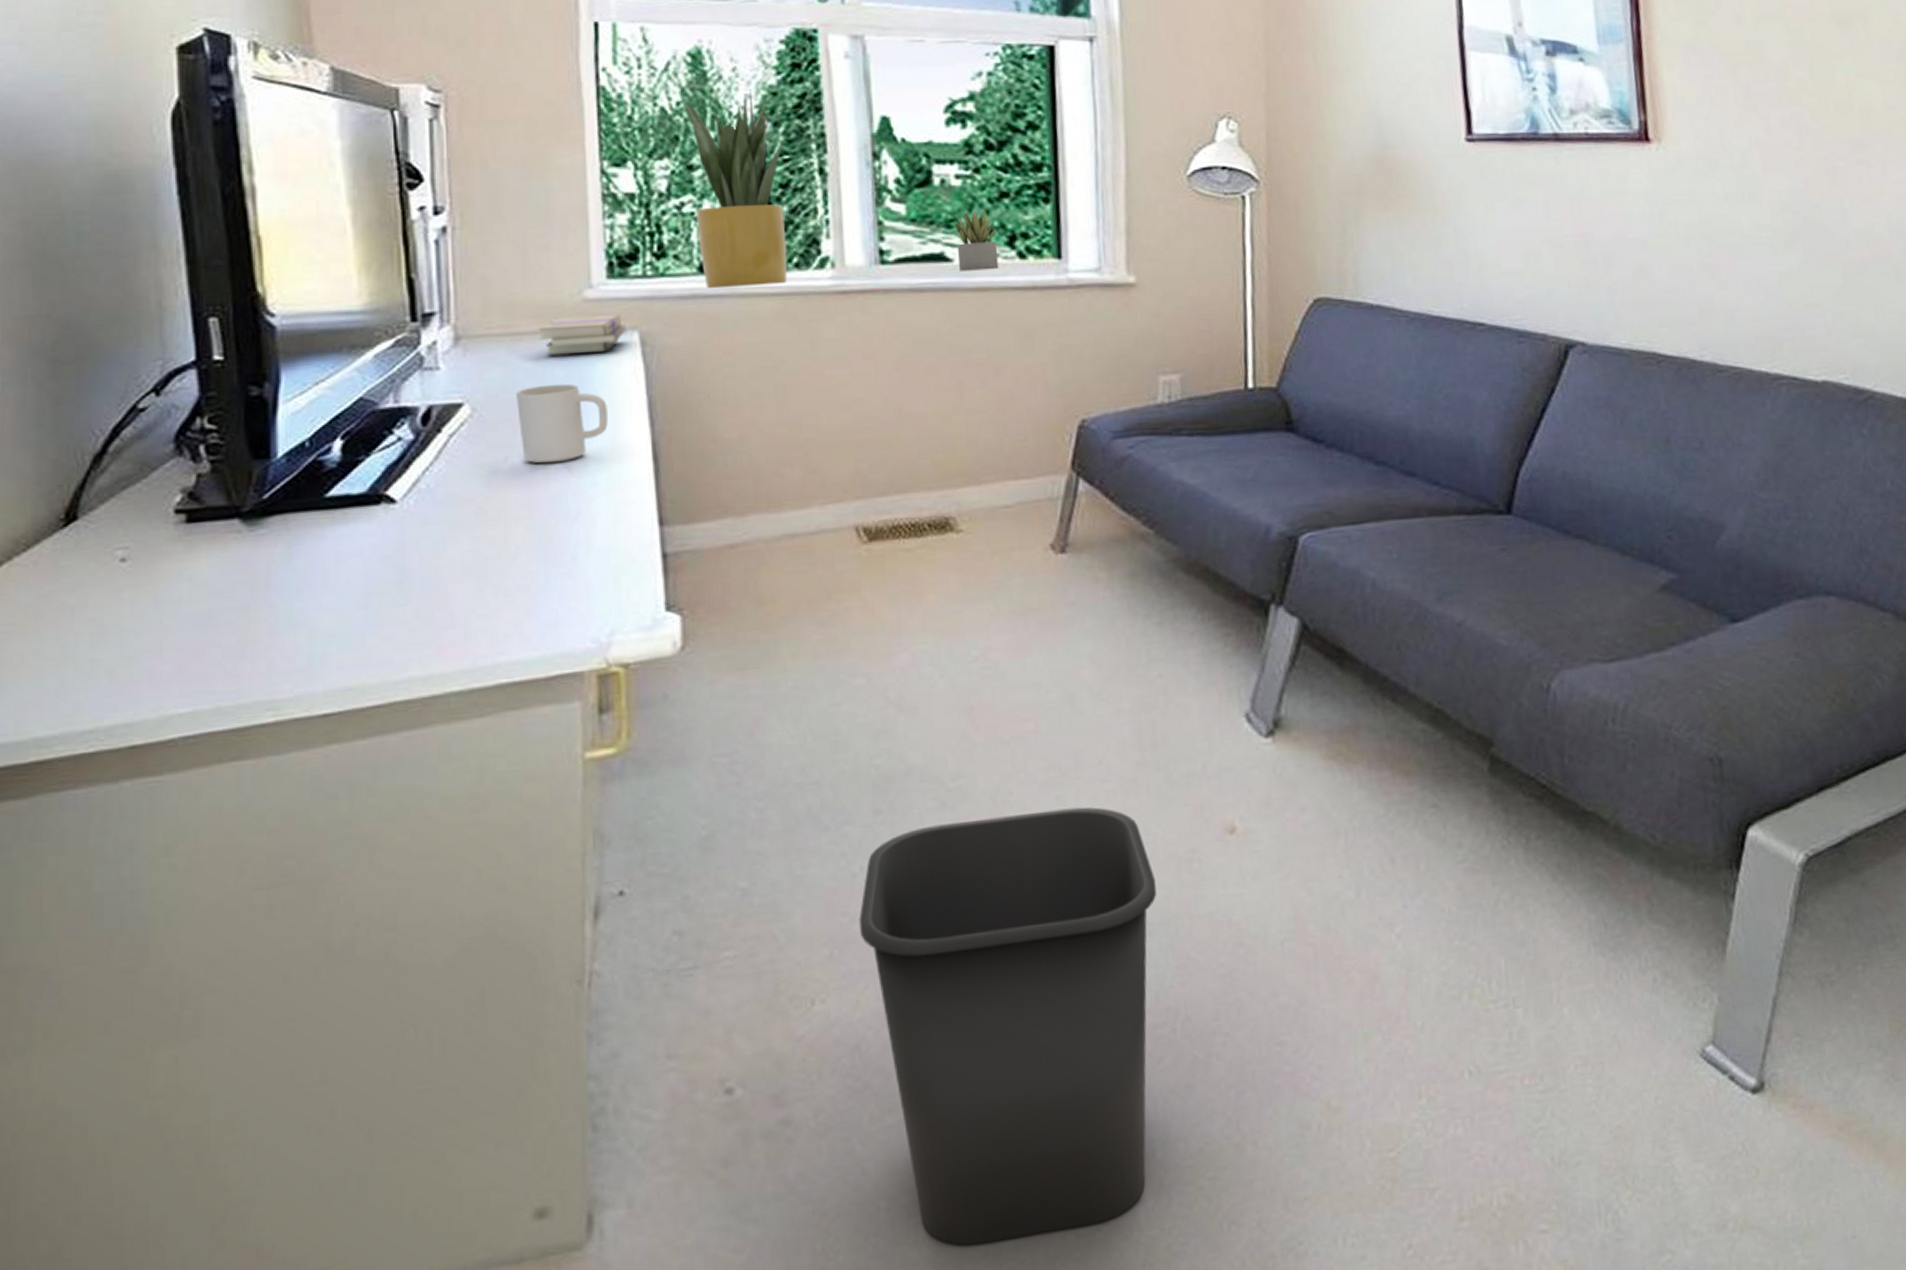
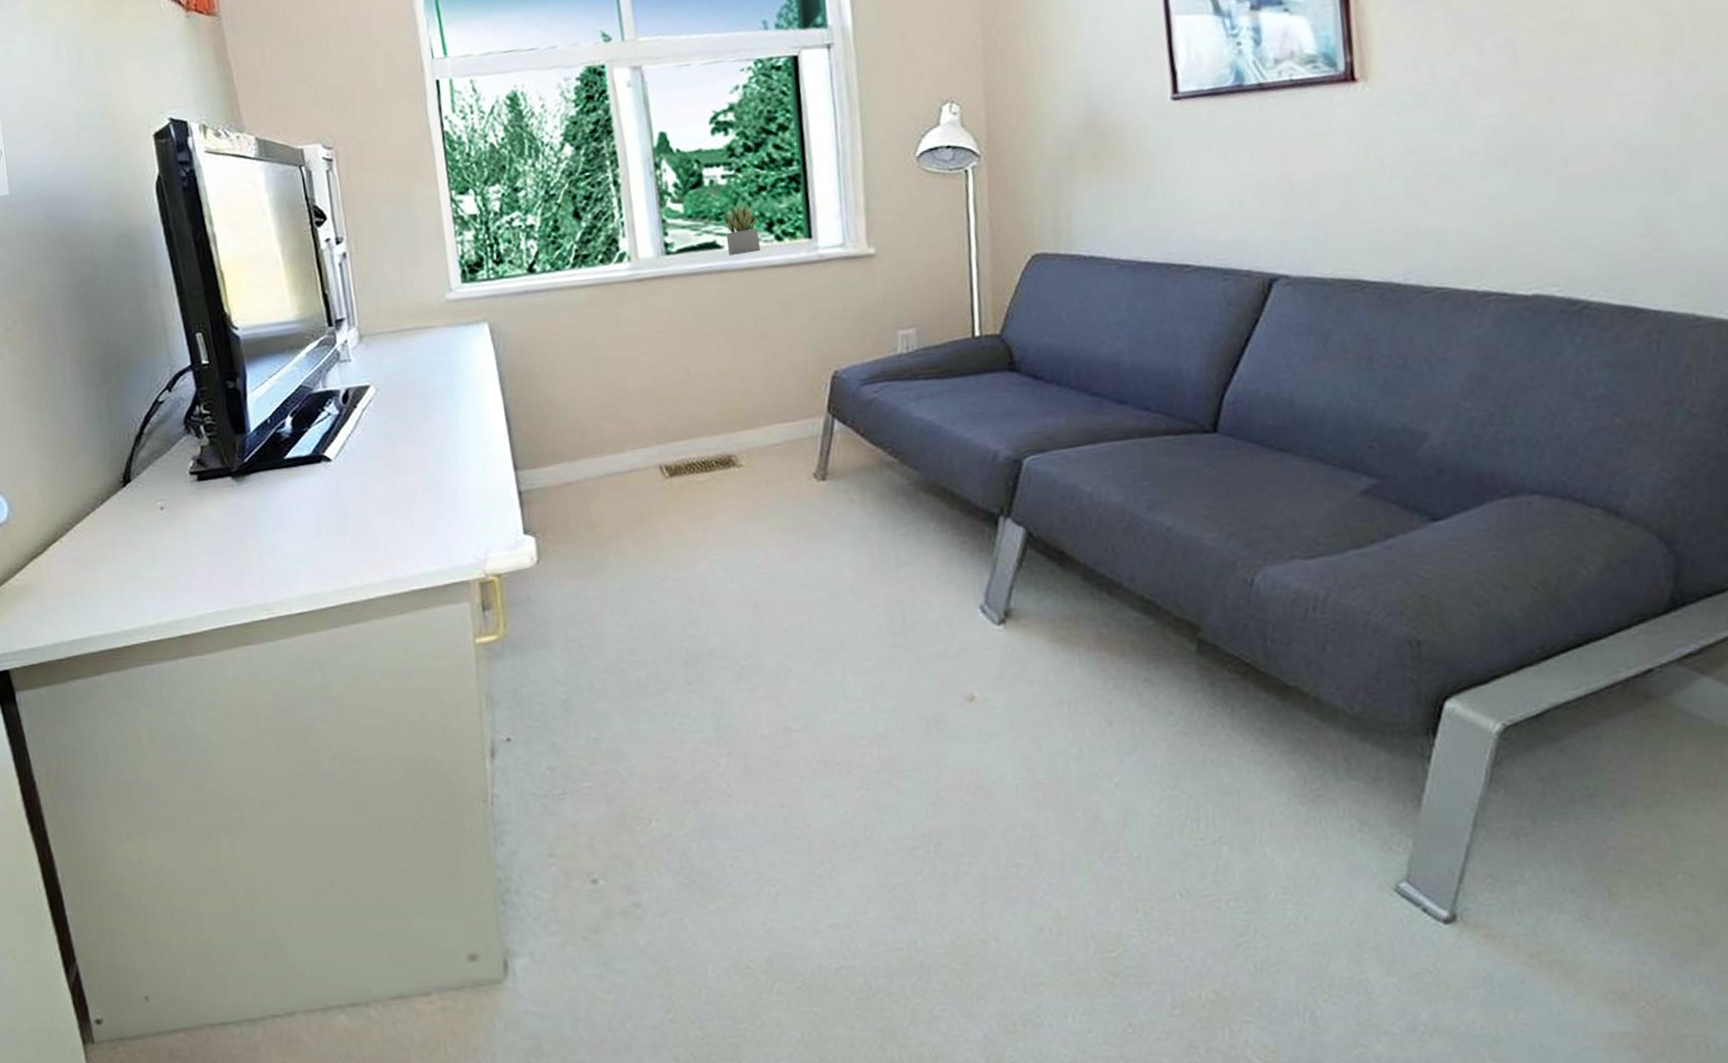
mug: present [516,383,608,464] -> none [405,366,472,428]
books: present [538,315,626,357] -> none [416,311,479,347]
planter: present [680,89,787,289] -> none [504,121,595,286]
waste bin: present [859,807,1157,1247] -> none [680,680,911,1000]

